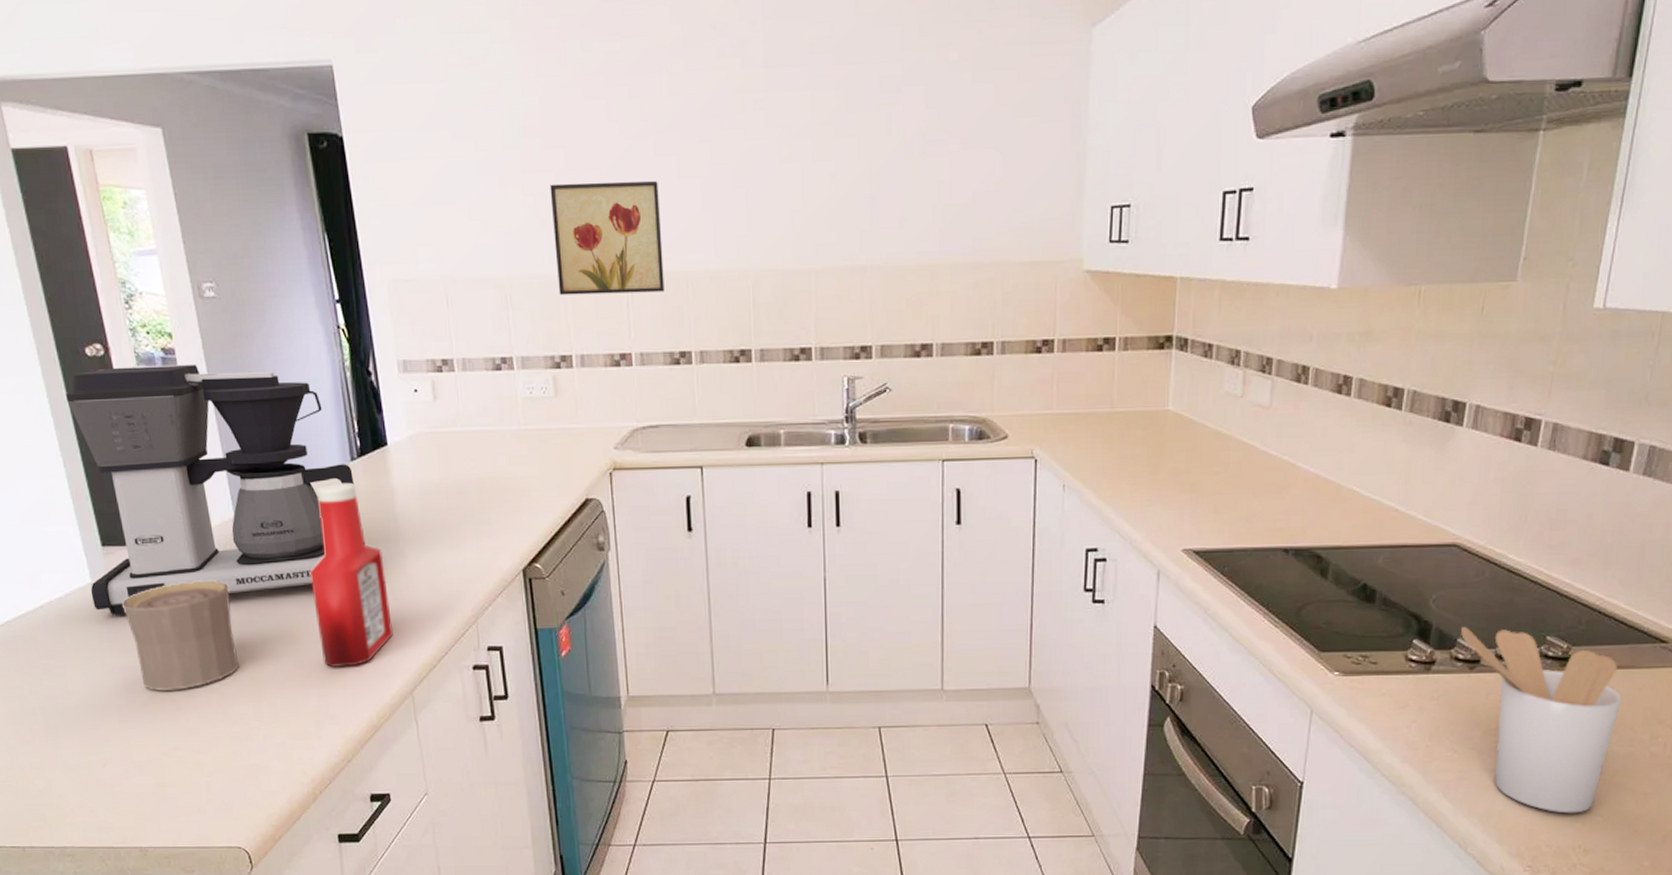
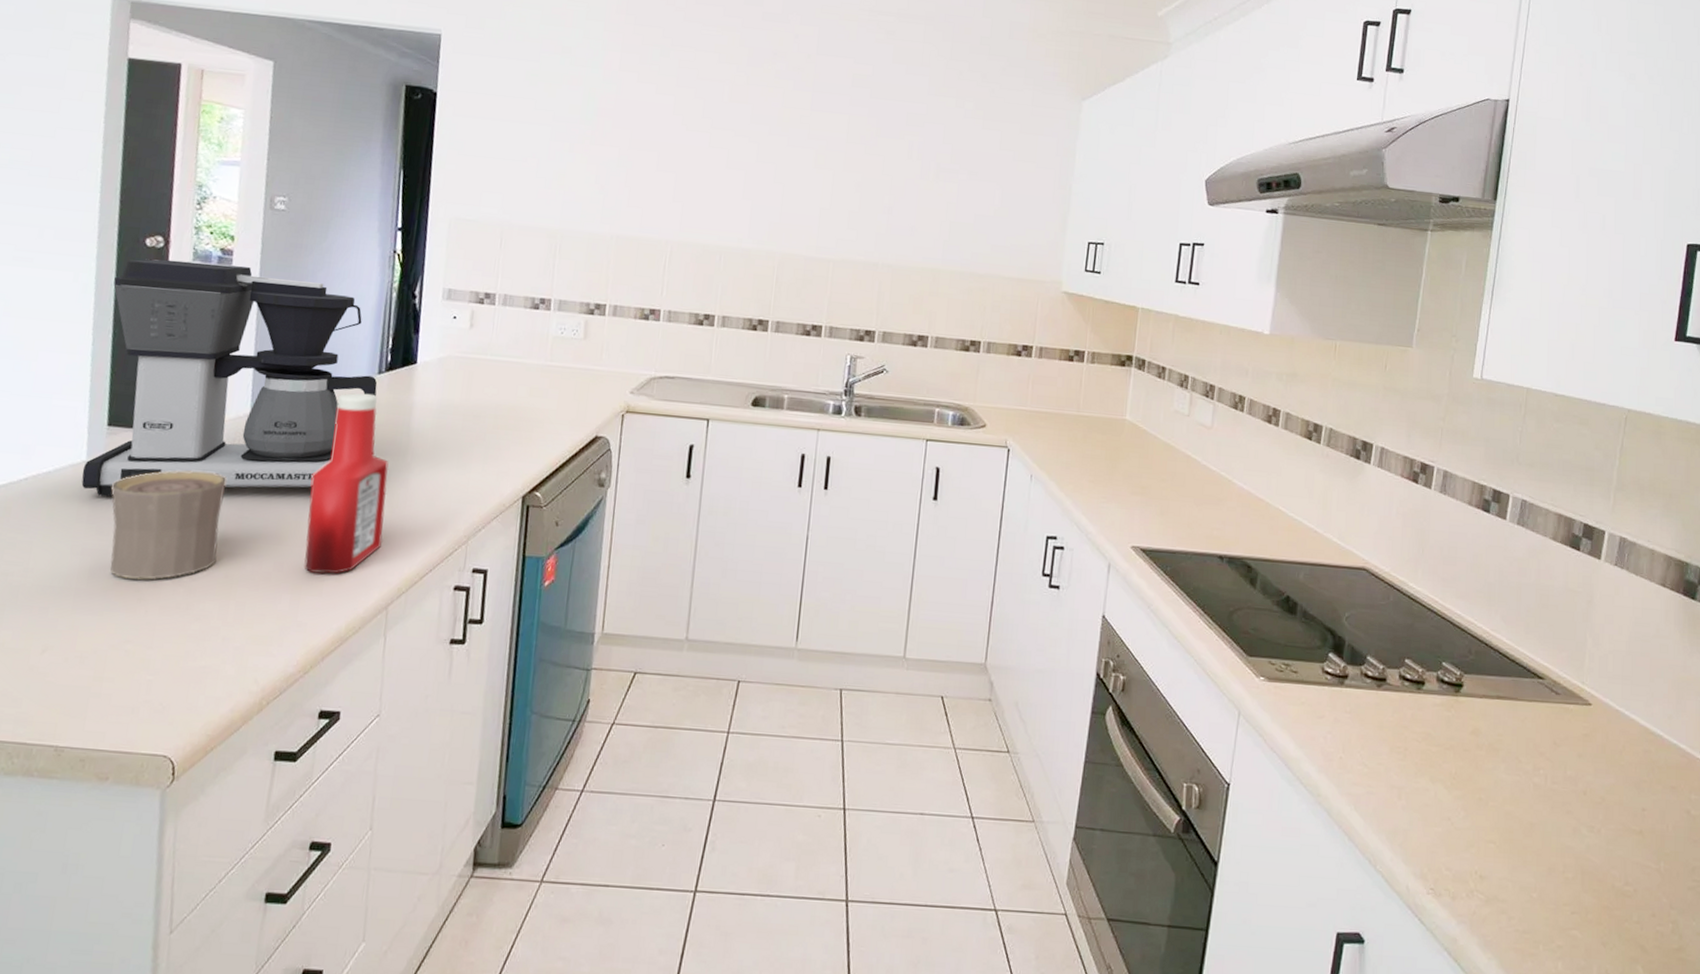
wall art: present [549,181,665,295] -> none [604,157,708,261]
utensil holder: present [1460,626,1622,814] -> none [1369,645,1507,838]

